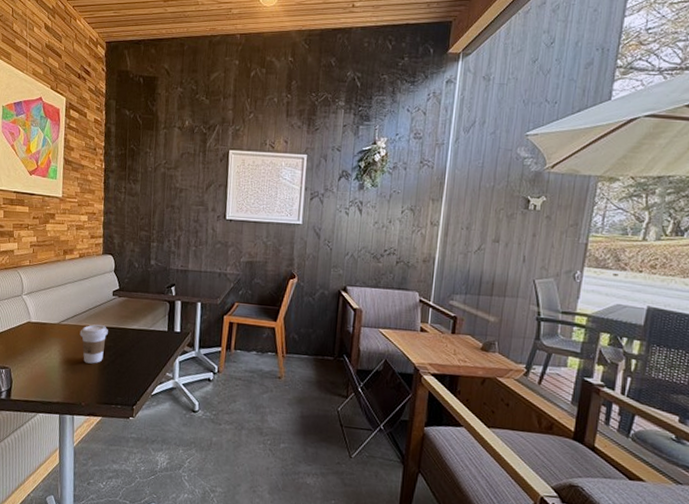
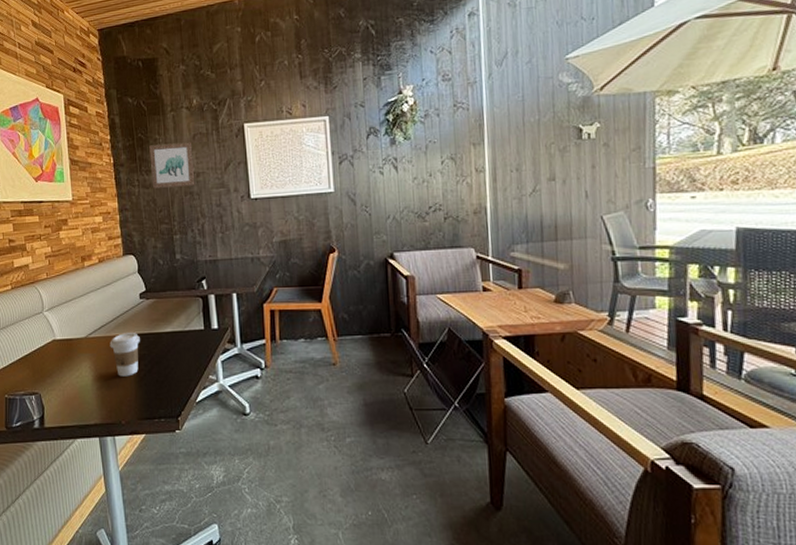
wall art: none [137,157,180,200] -> present [149,142,195,188]

